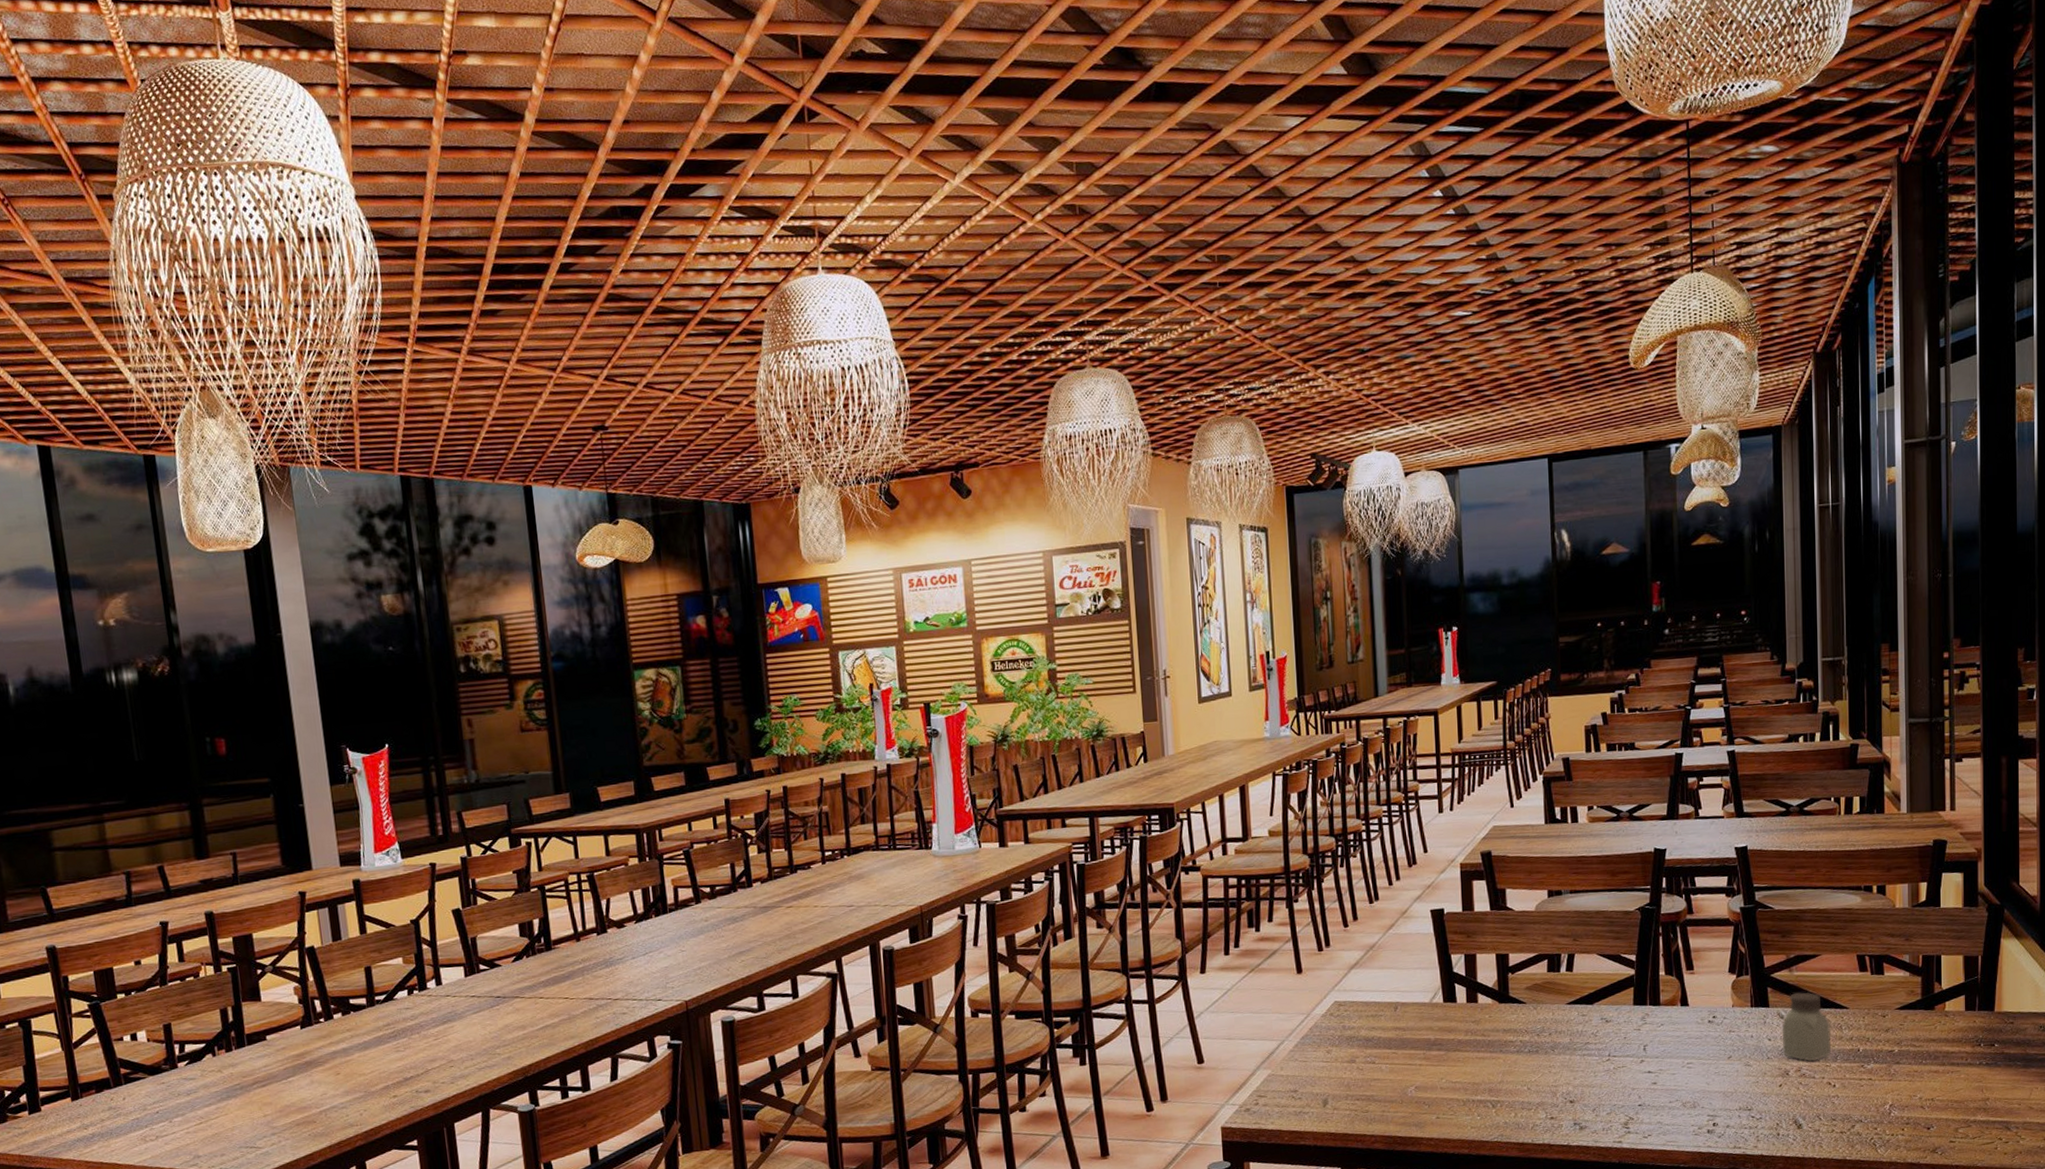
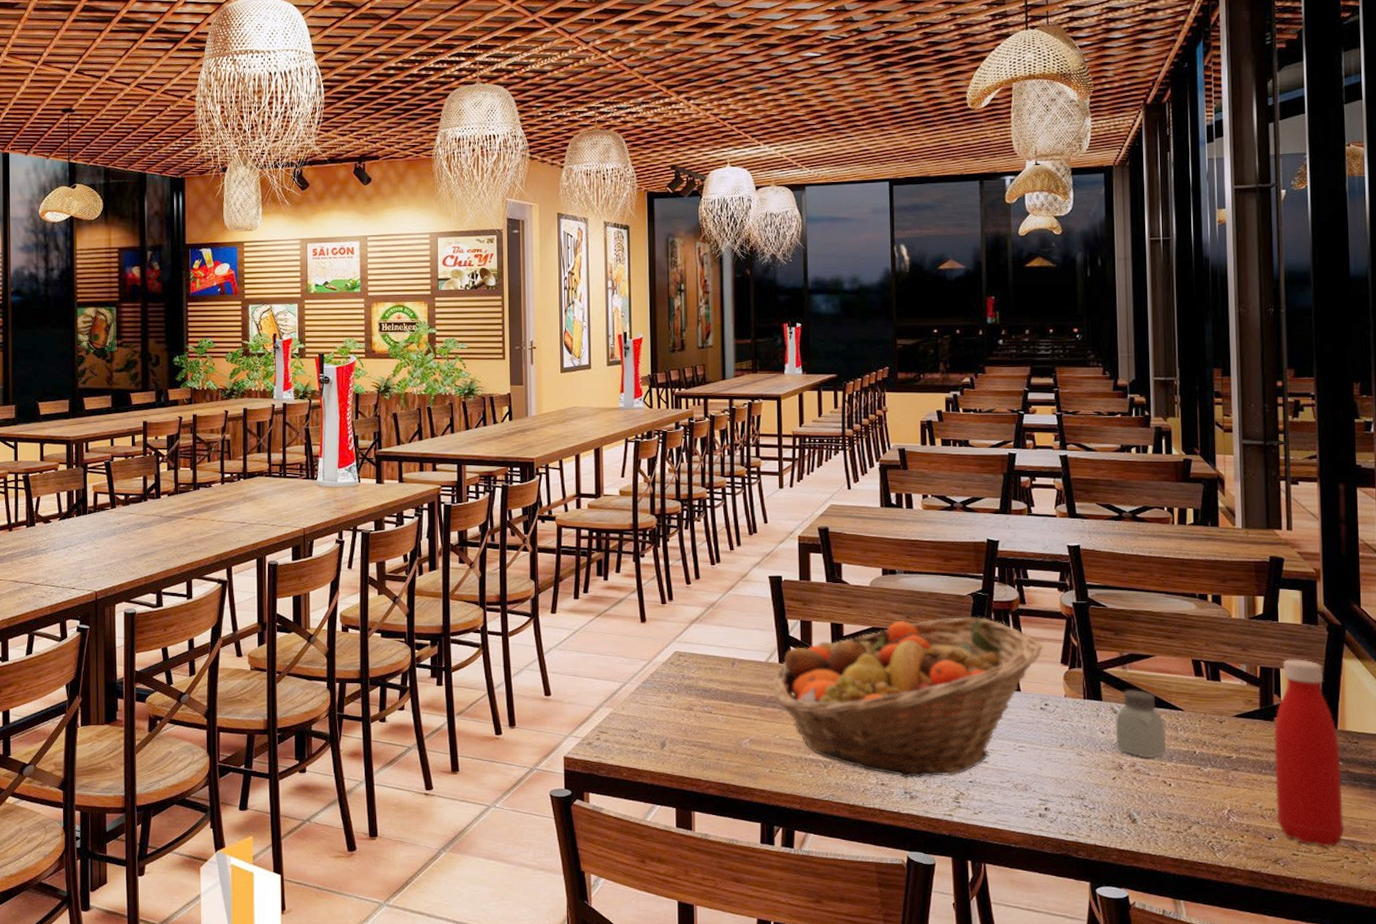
fruit basket: none [1437,931,1711,1109] -> present [772,616,1043,778]
bottle: none [1934,943,1998,1131] -> present [1273,659,1344,847]

